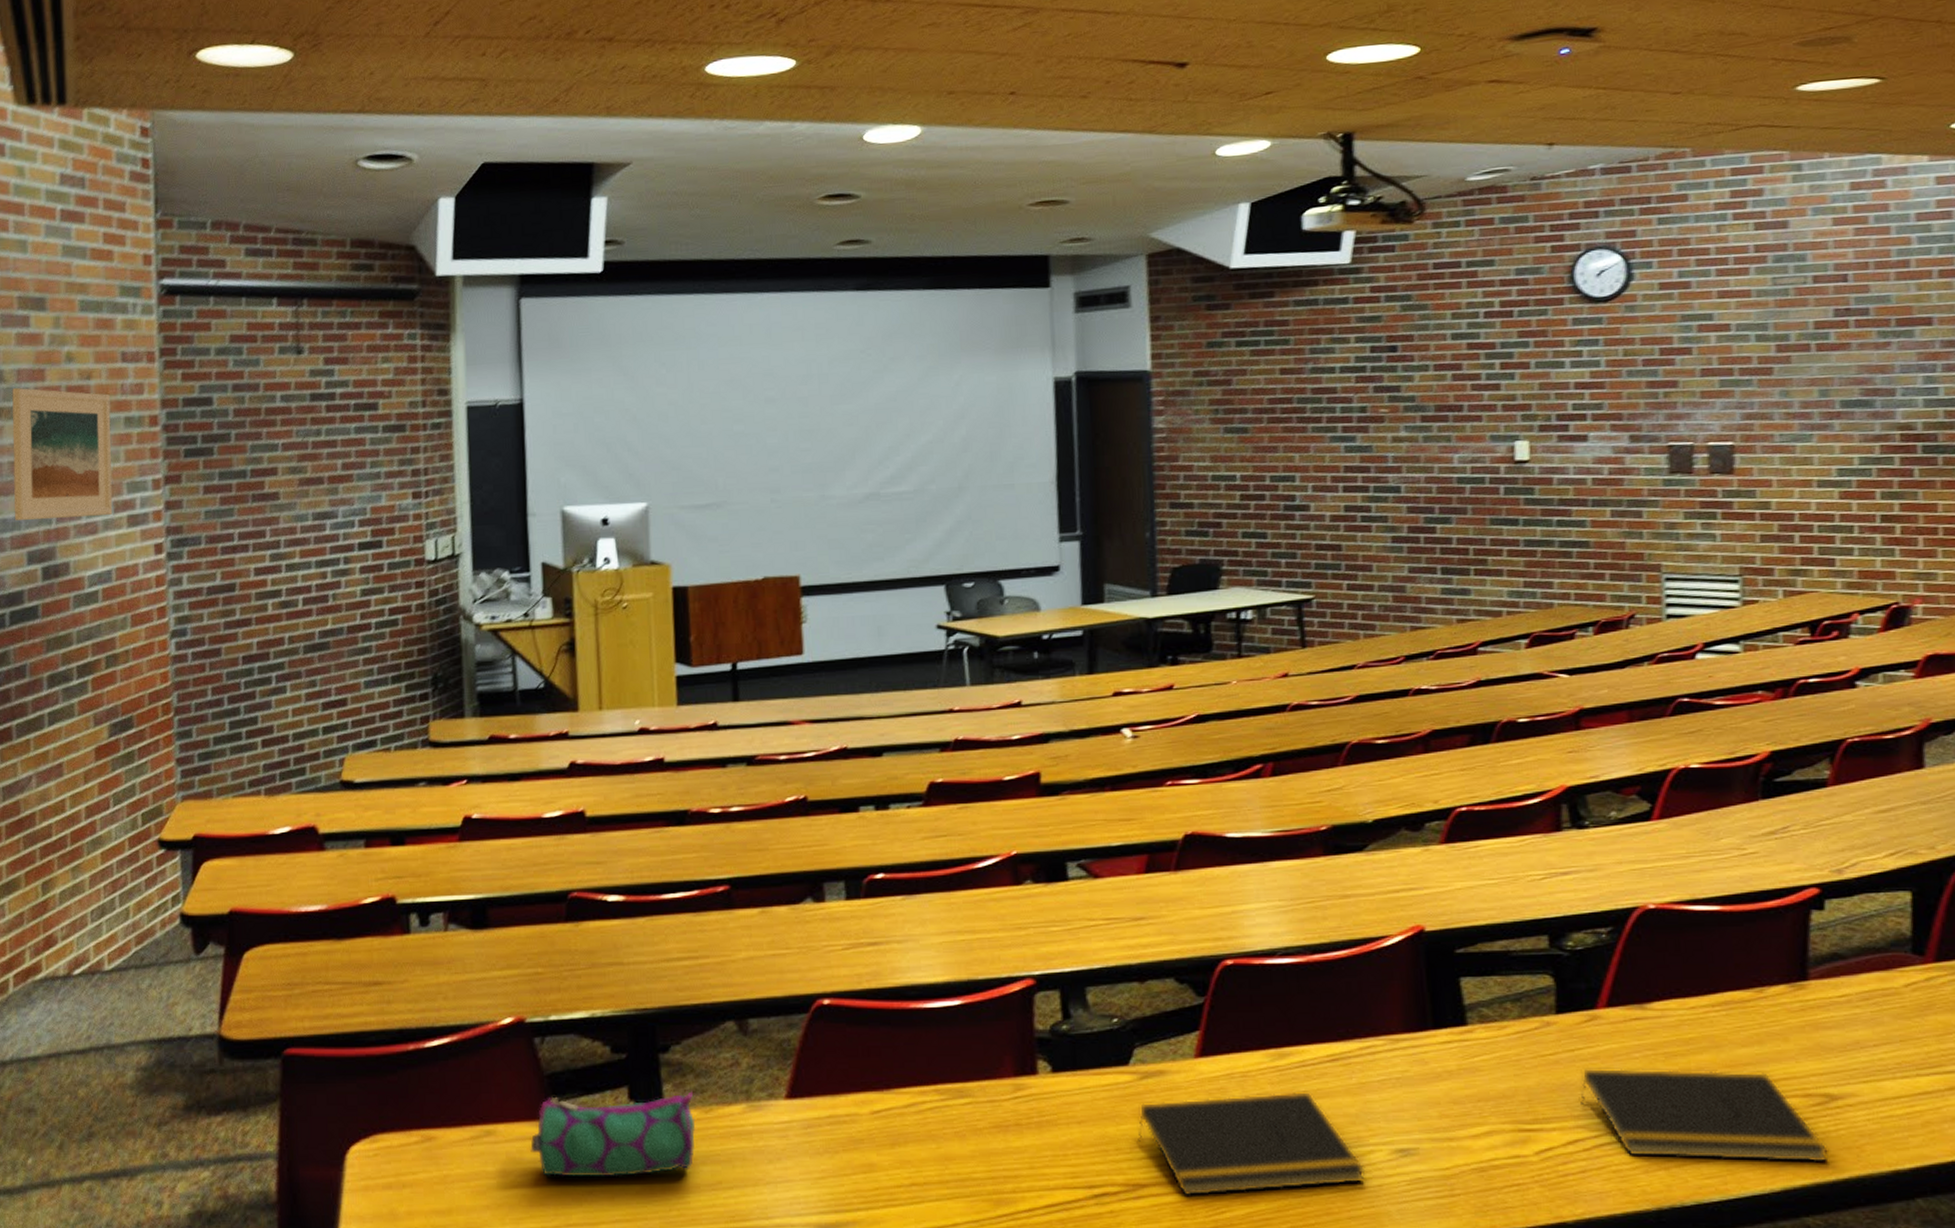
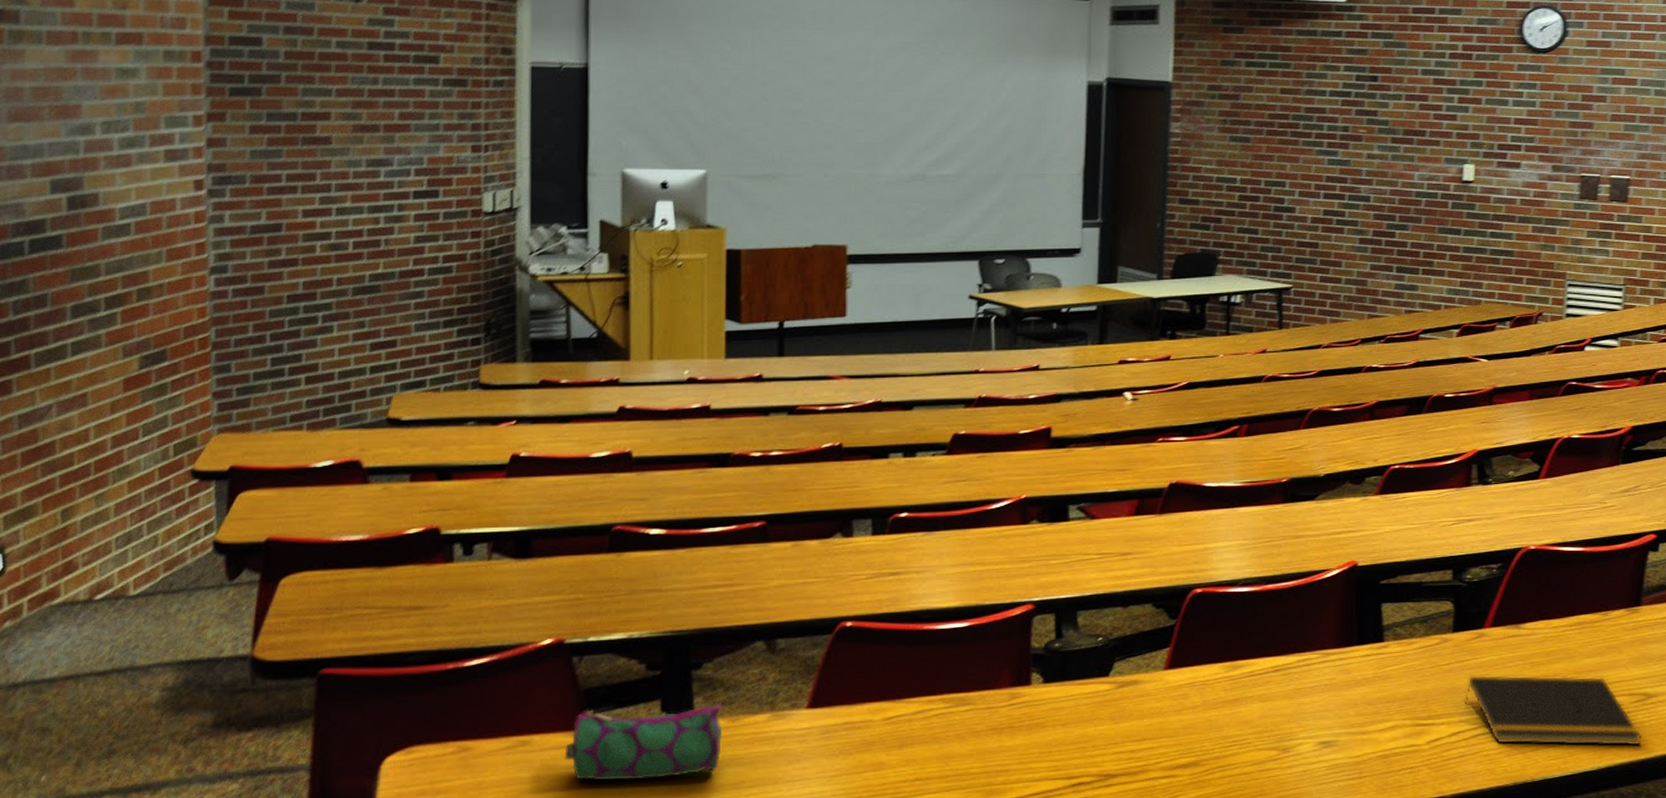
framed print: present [12,388,113,520] -> none [35,12,149,148]
notepad: present [1138,1091,1366,1197] -> none [1112,696,1295,784]

